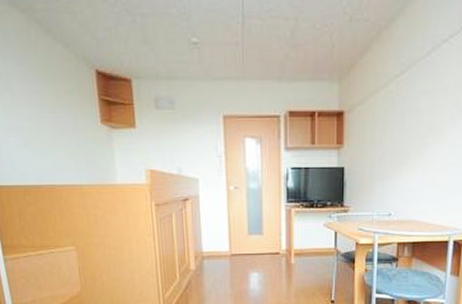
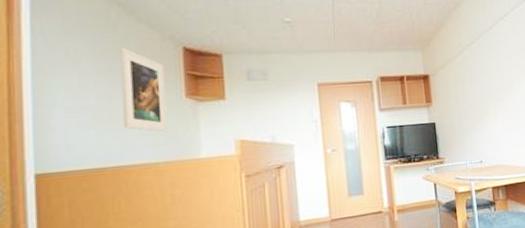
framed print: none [41,69,88,157] -> present [119,47,167,132]

